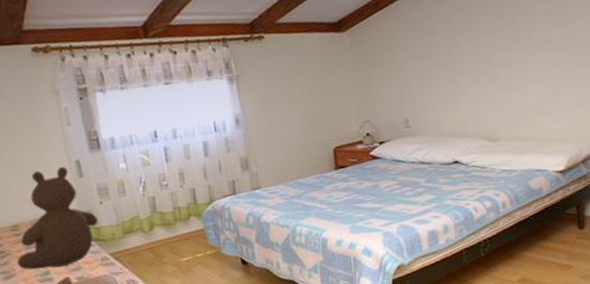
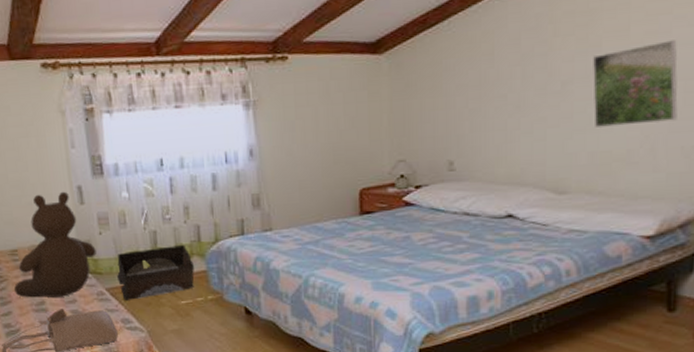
storage bin: none [118,206,194,263] -> present [116,244,195,300]
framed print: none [509,16,574,88] -> present [593,40,678,129]

